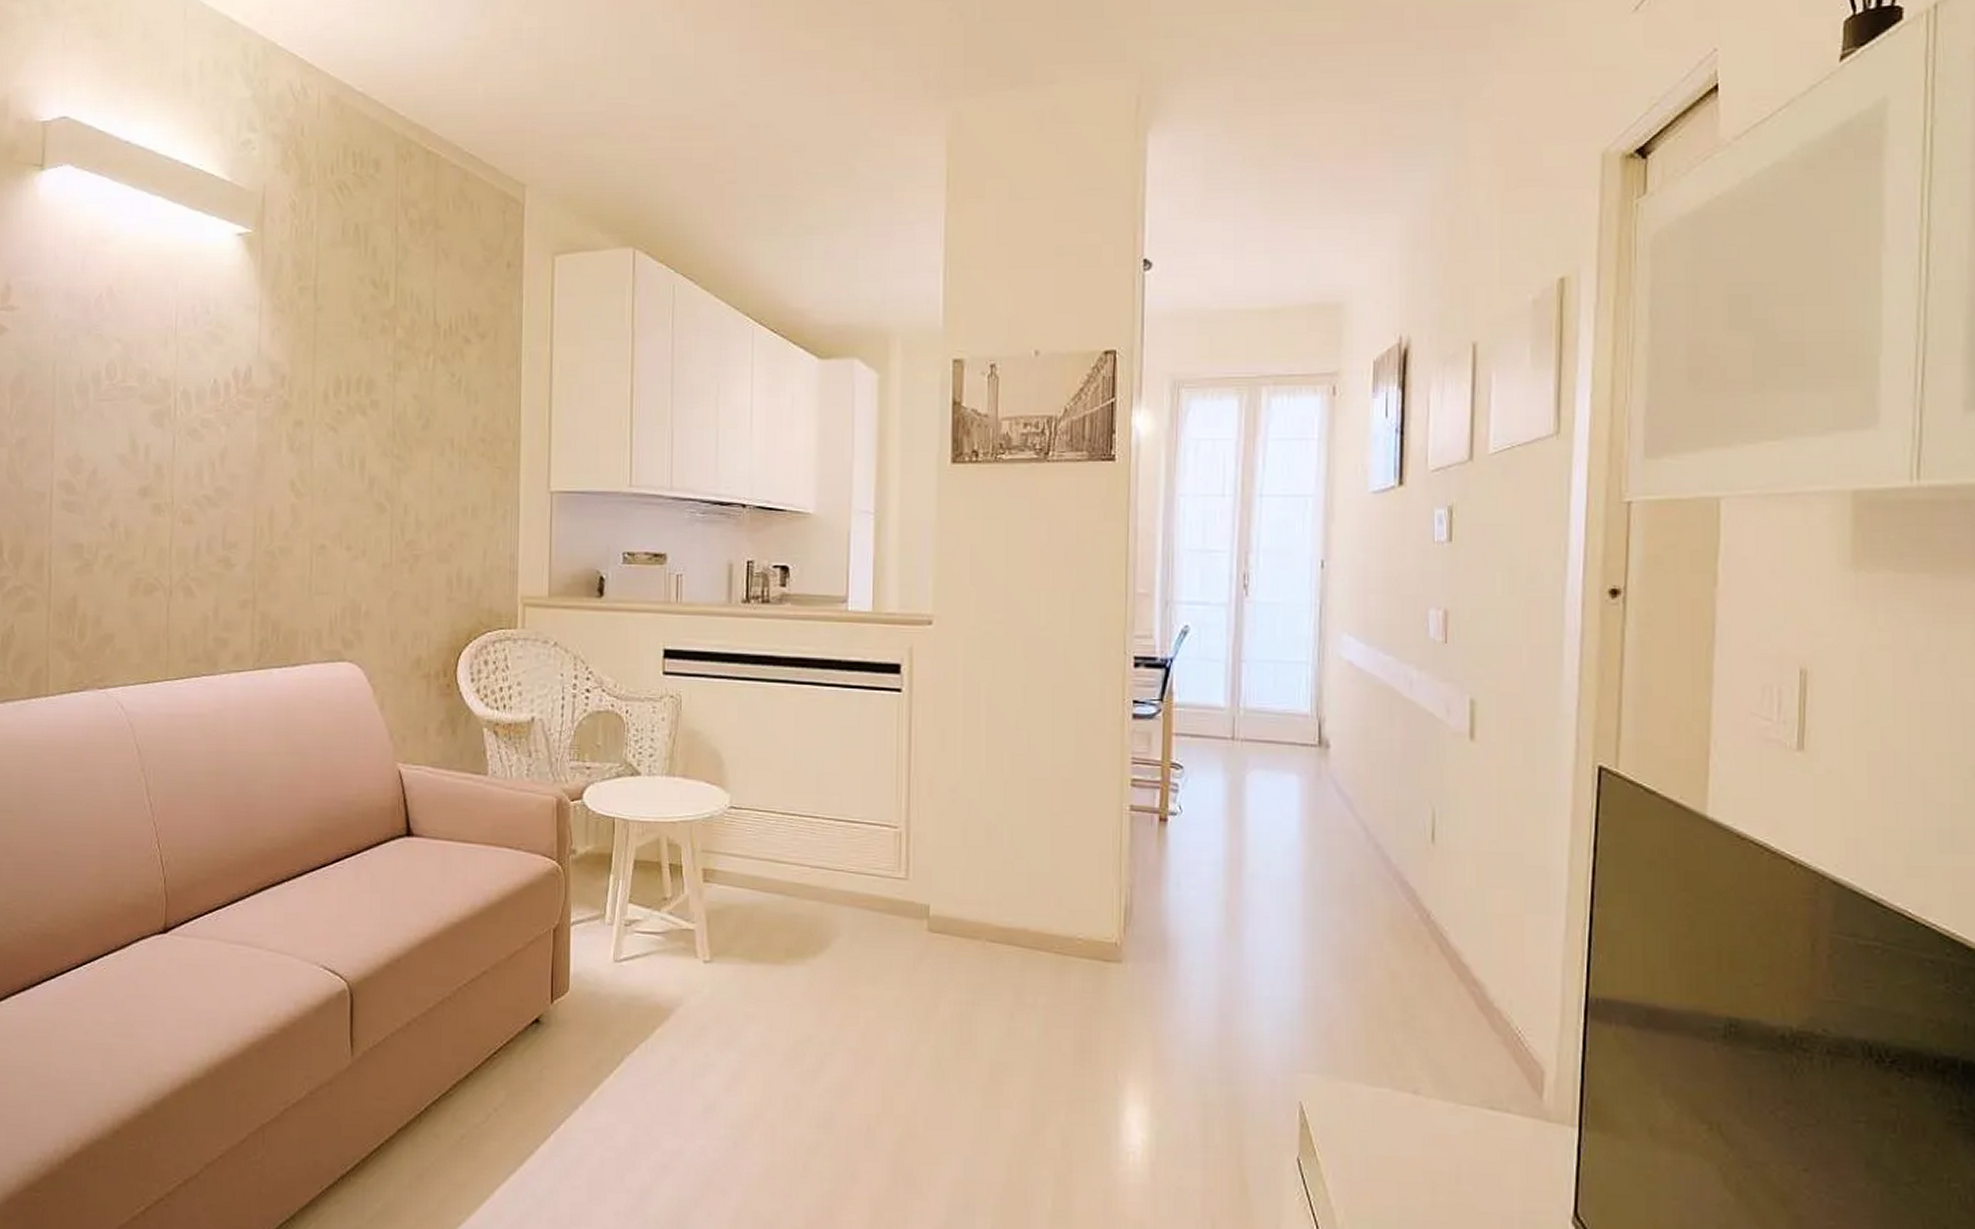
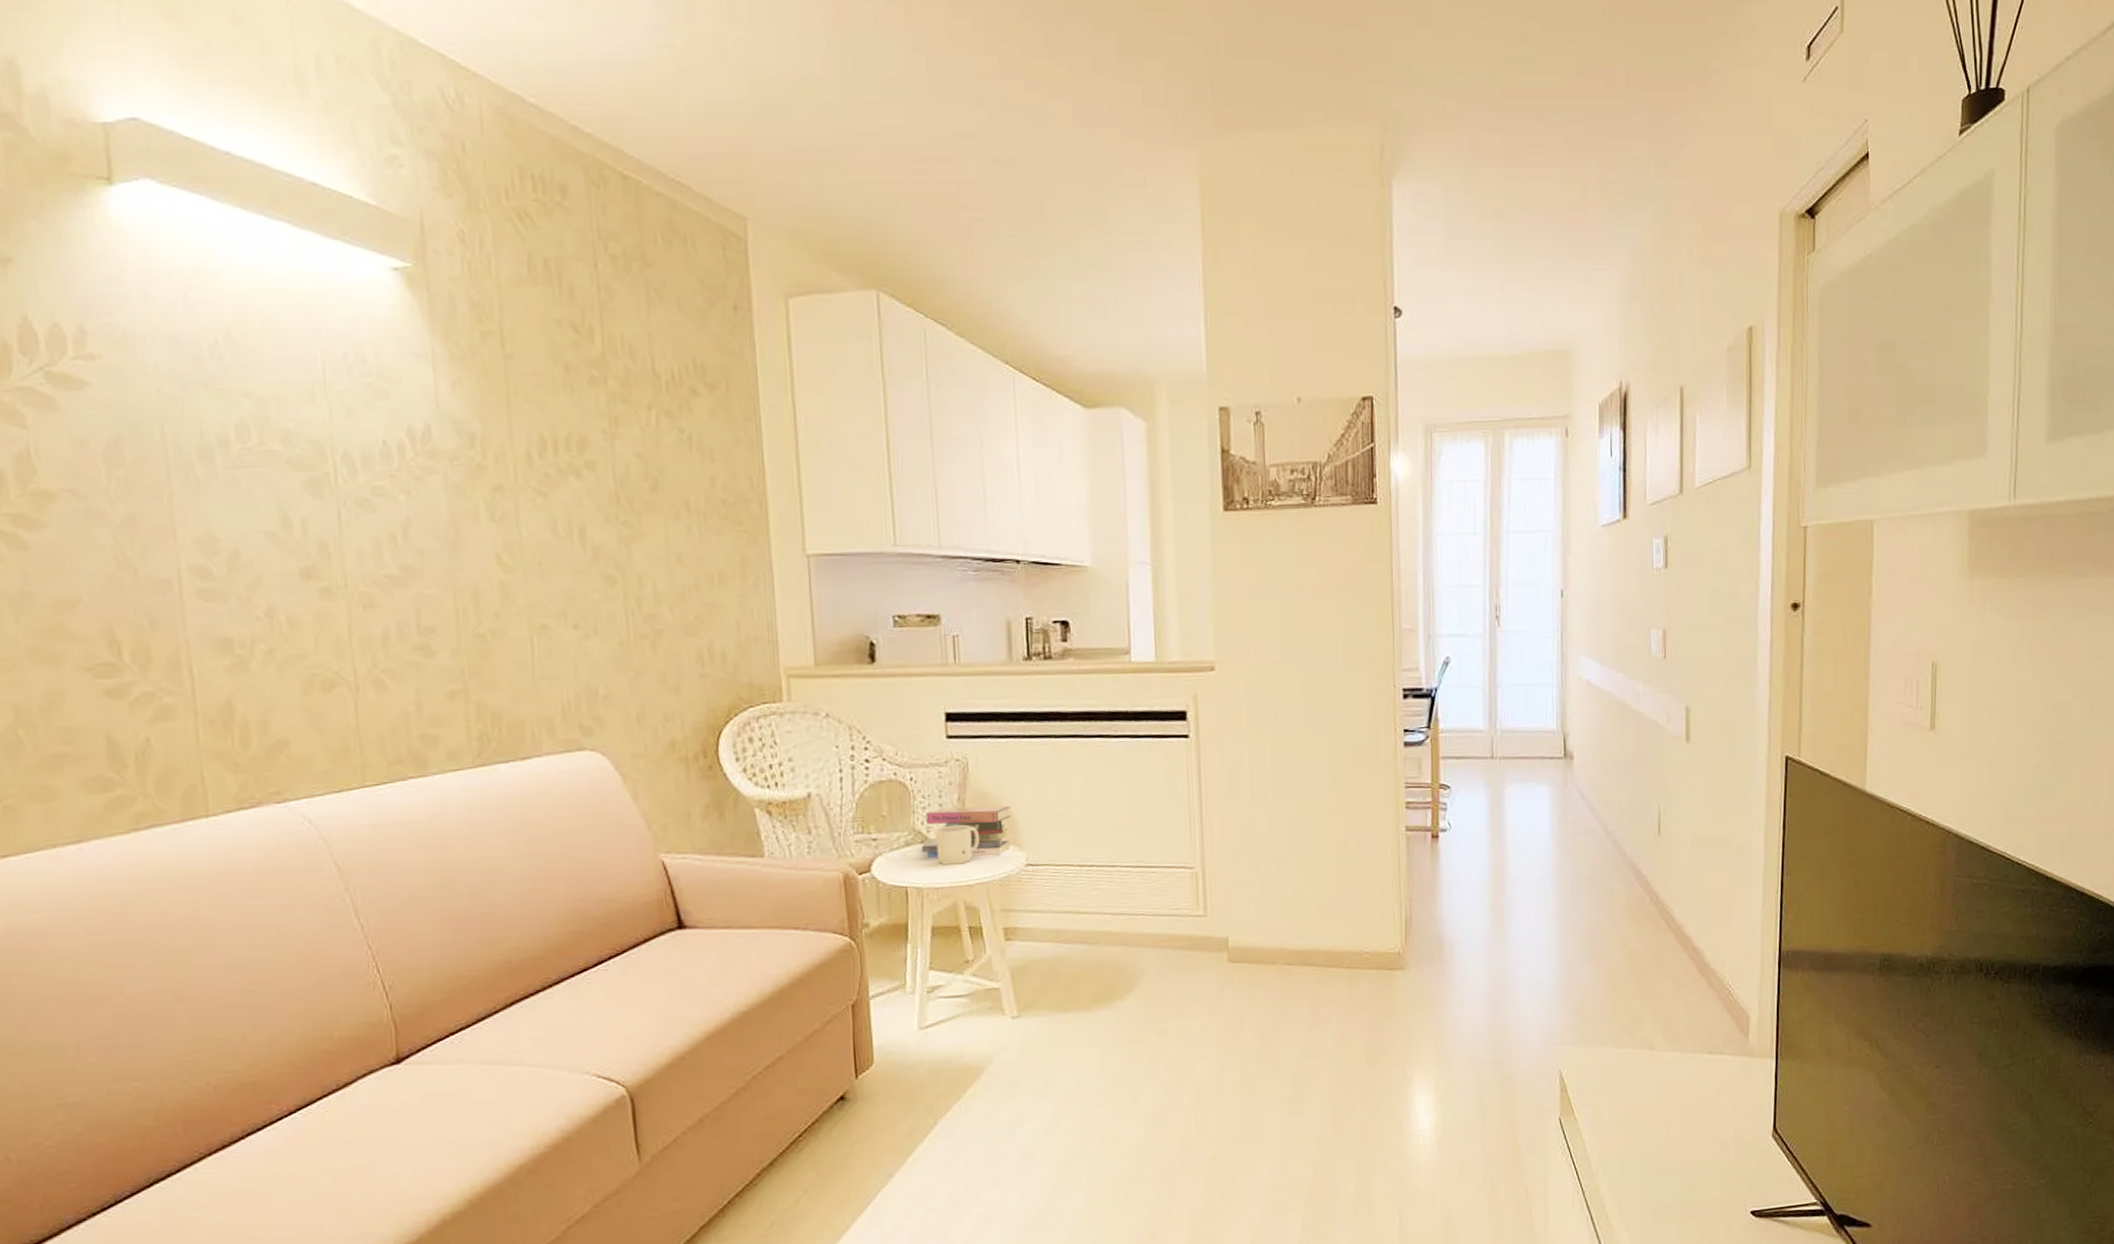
books: none [631,743,719,796] -> present [921,805,1011,858]
mug: none [645,760,687,800] -> present [935,824,980,865]

